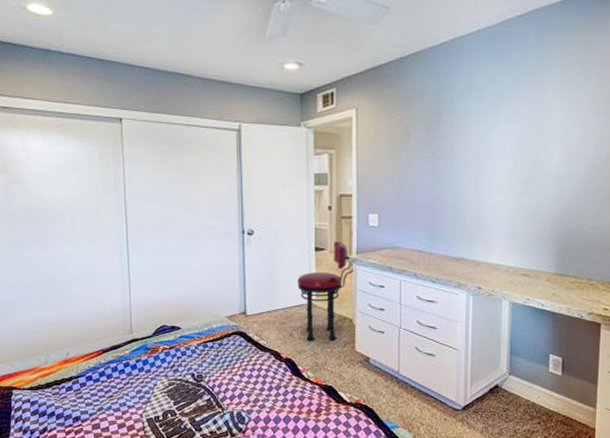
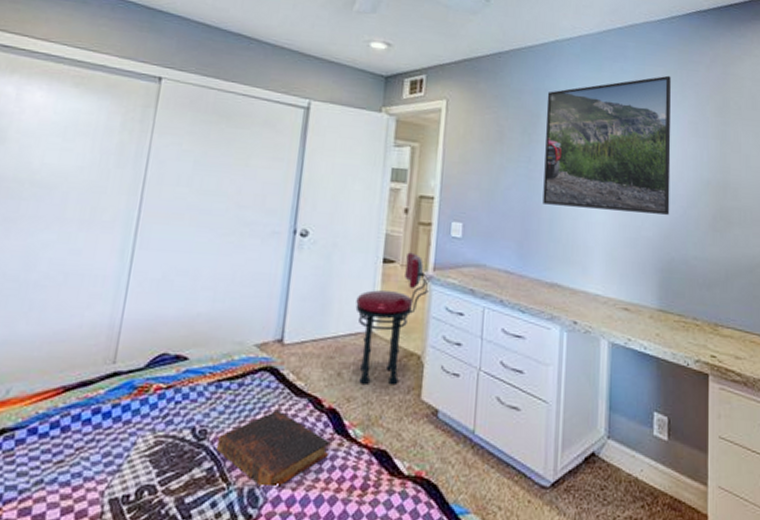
book: none [211,360,290,412] -> present [217,409,330,489]
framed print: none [448,58,572,192] -> present [542,75,671,215]

